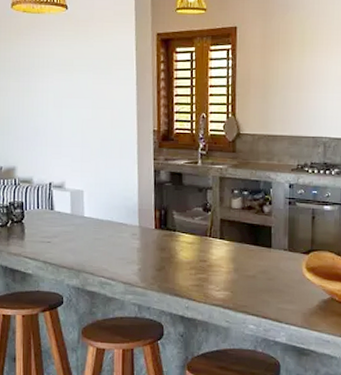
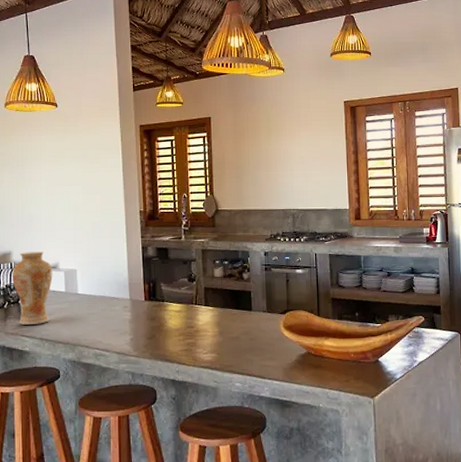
vase: none [16,168,58,246] -> present [13,252,53,325]

